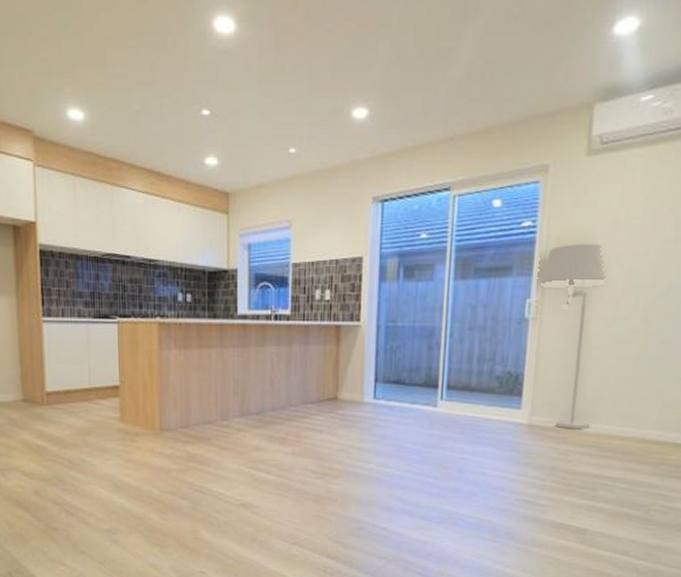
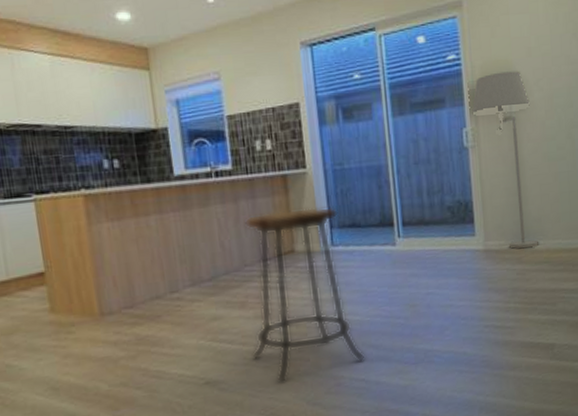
bar stool: none [285,358,390,515] -> present [244,206,365,381]

